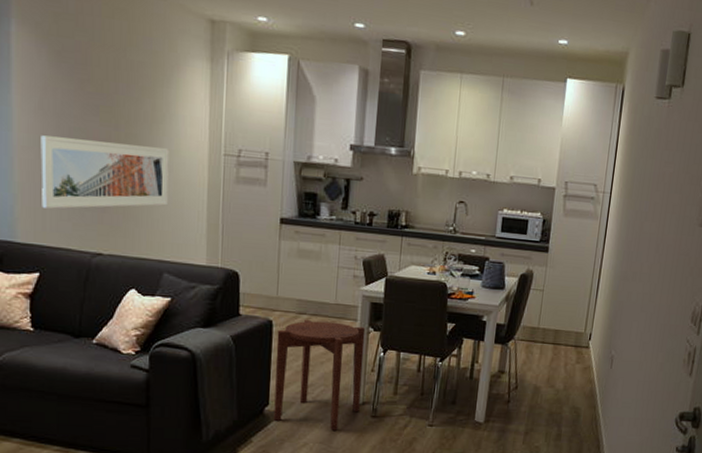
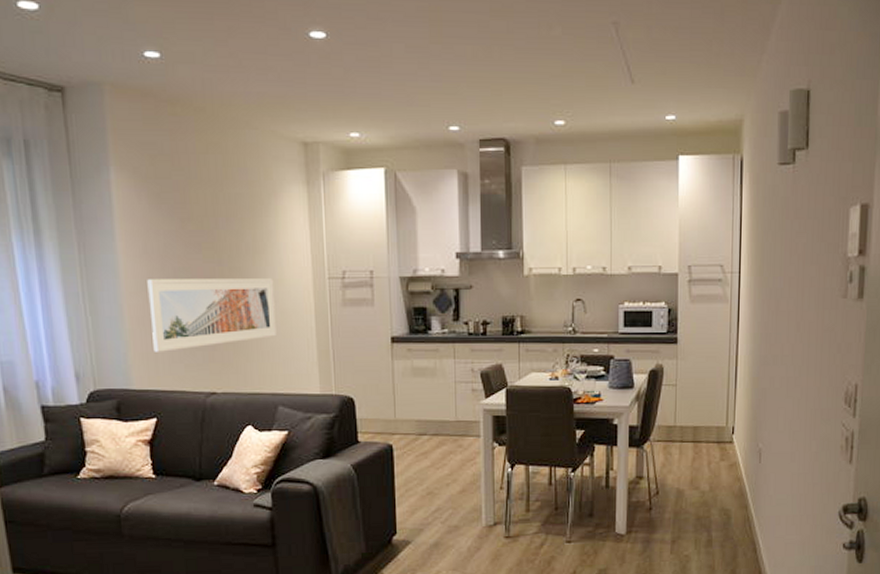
side table: present [273,319,366,431] -> none [398,440,491,556]

